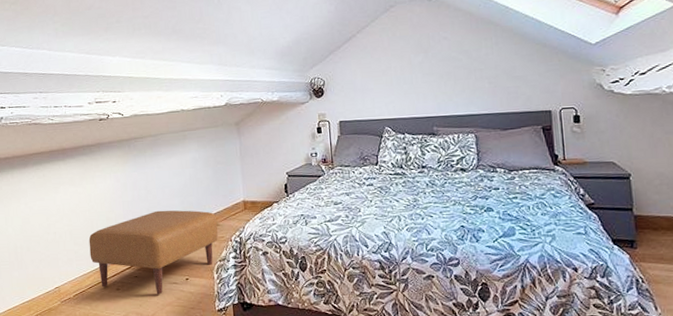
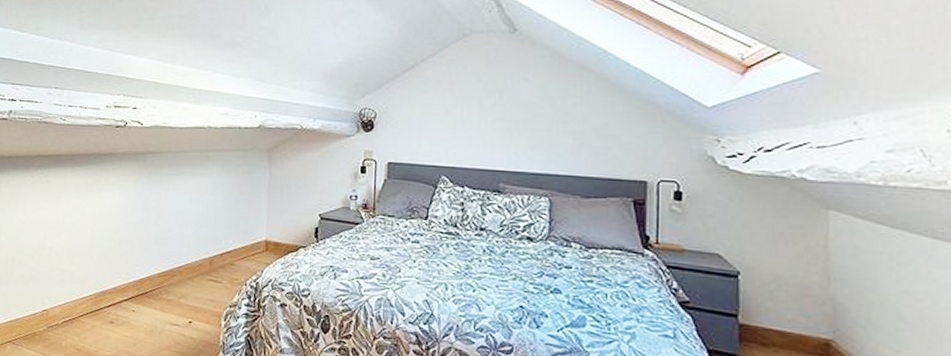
ottoman: present [88,210,218,295] -> none [85,238,233,336]

